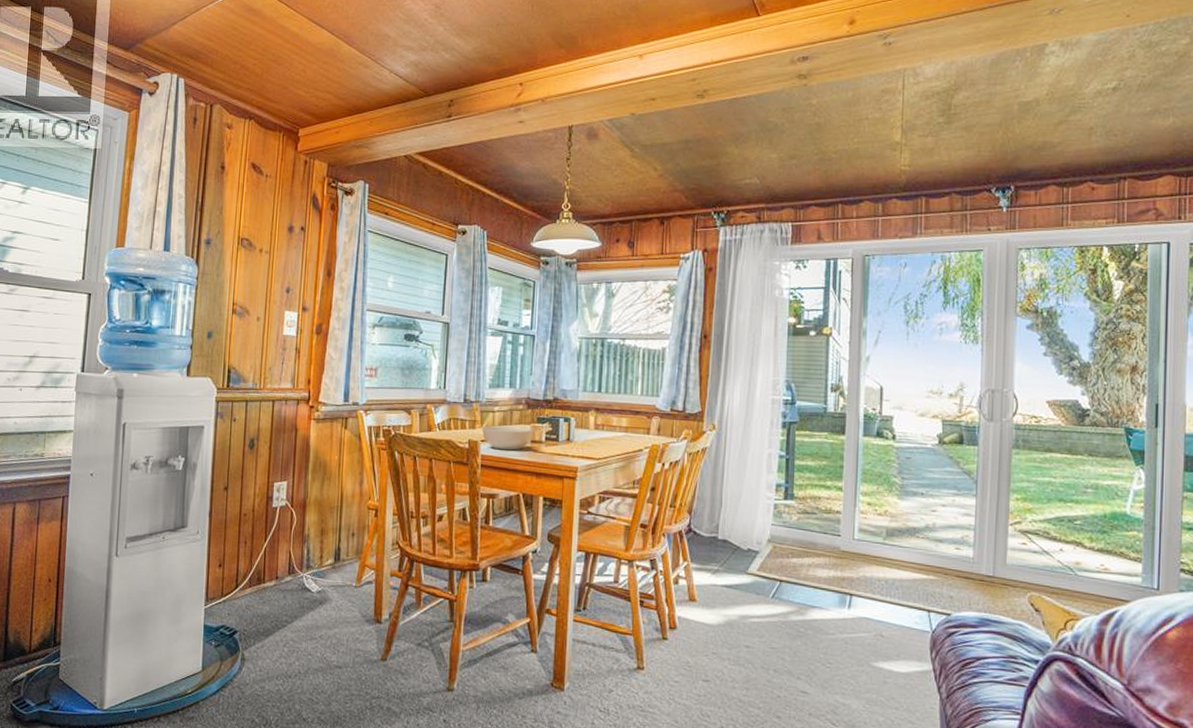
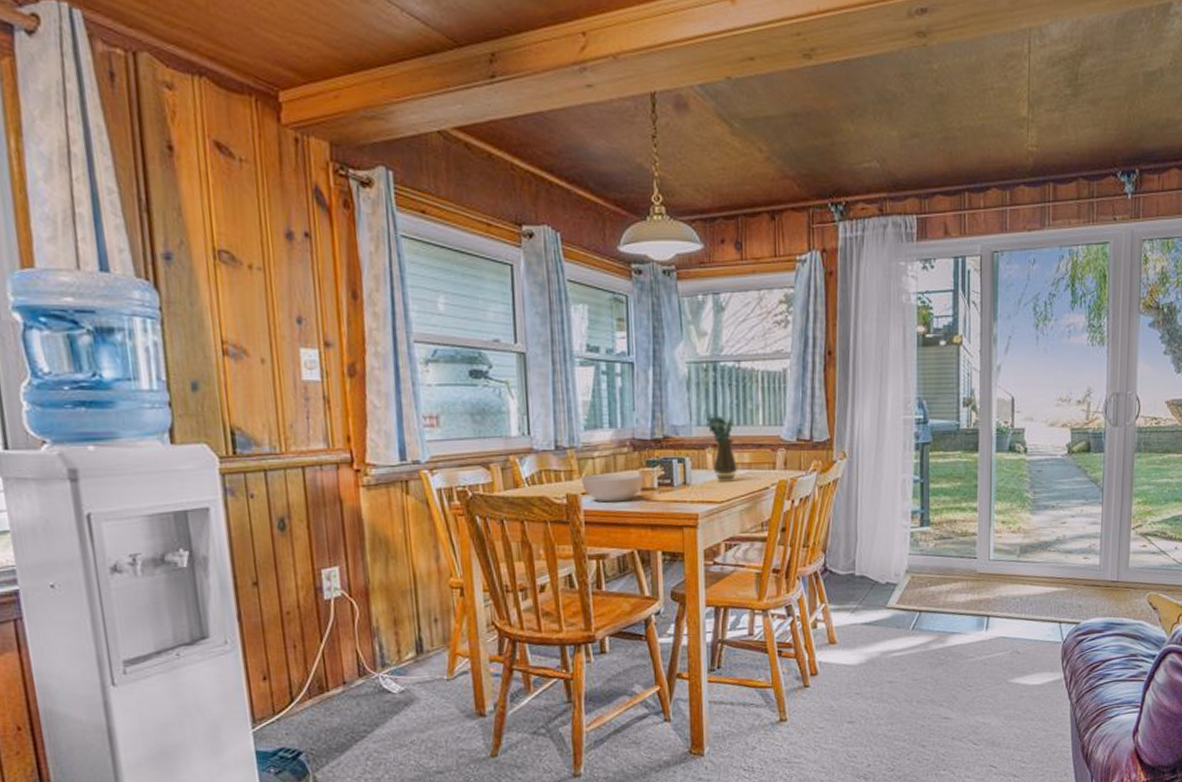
vase: none [591,381,615,442] -> present [706,413,737,482]

